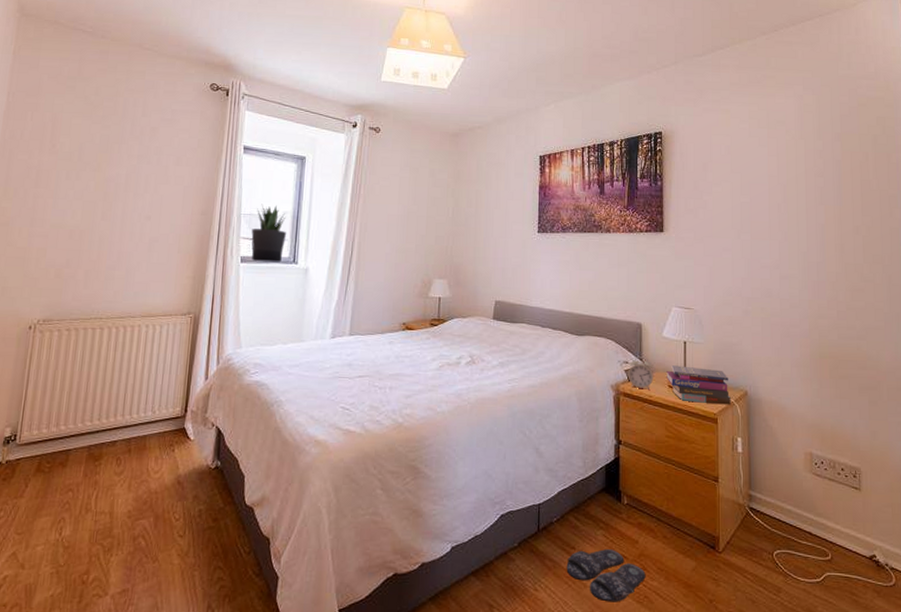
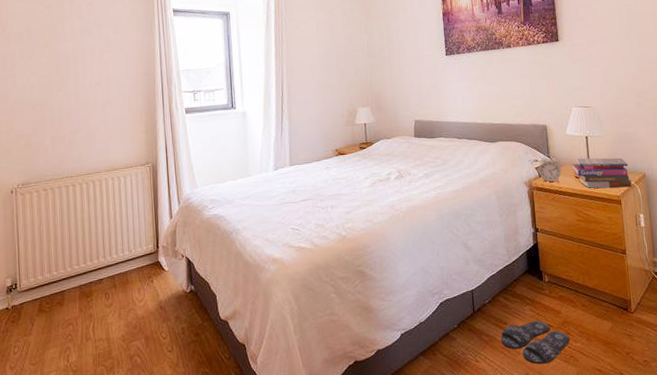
planter: present [251,204,286,263] -> none [191,59,222,112]

